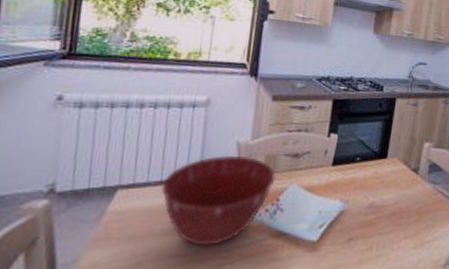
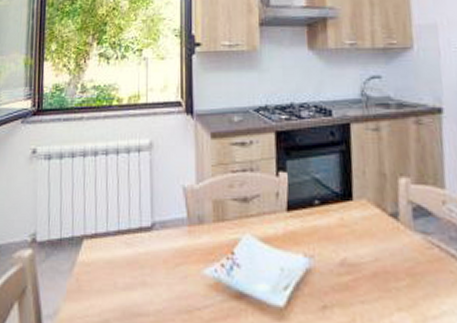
mixing bowl: present [161,155,276,247] -> none [119,201,227,307]

